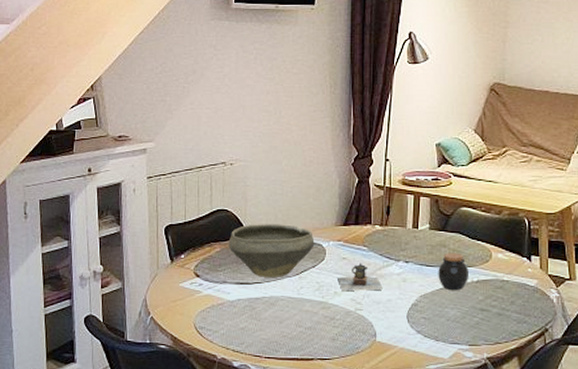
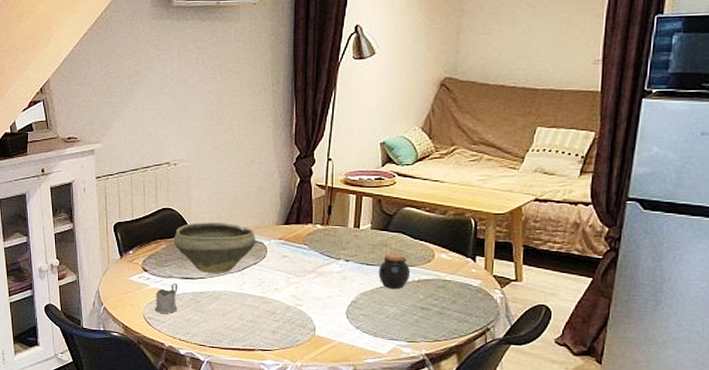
tea glass holder: none [207,288,232,322] -> present [155,282,178,313]
teapot: present [338,263,383,292] -> none [278,261,323,288]

